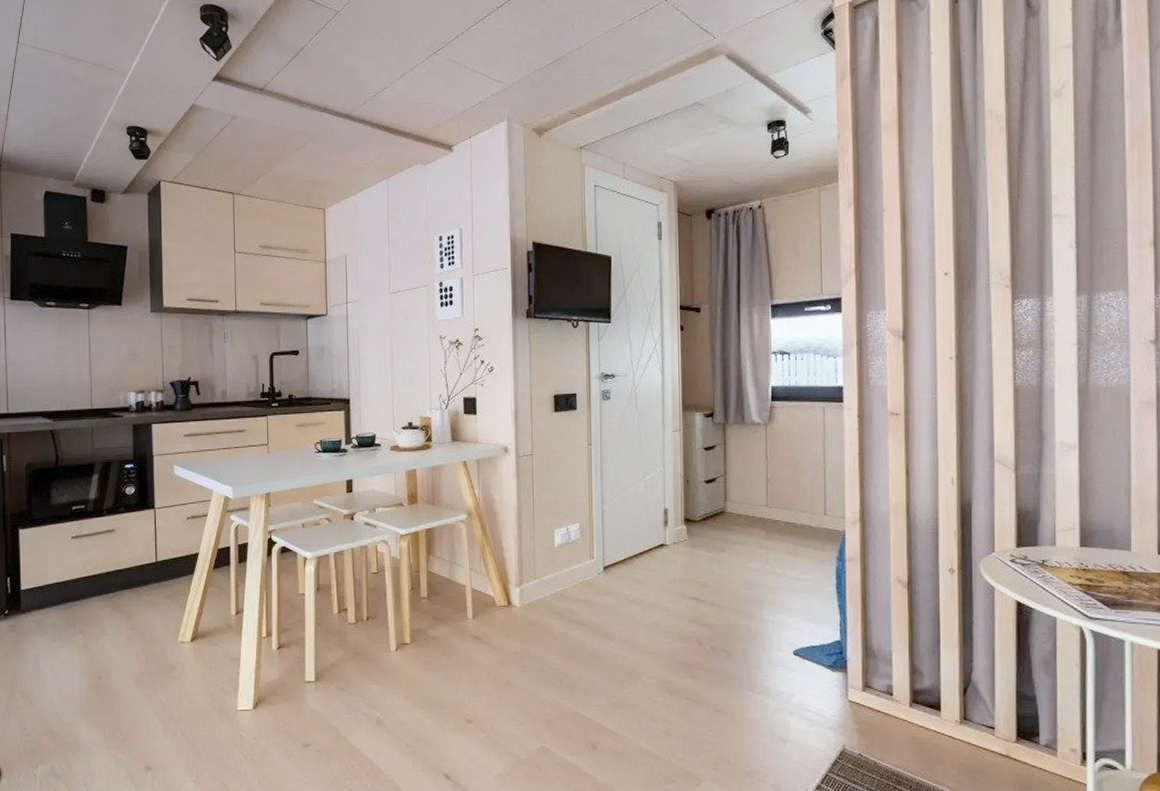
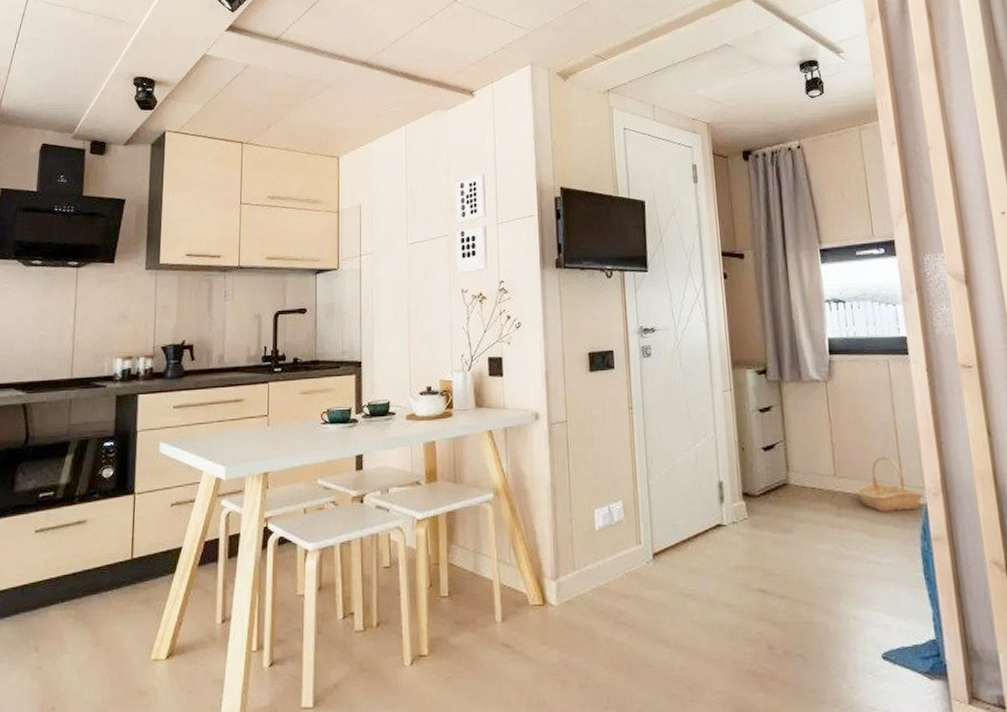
basket: none [784,491,843,536] -> present [856,457,924,511]

